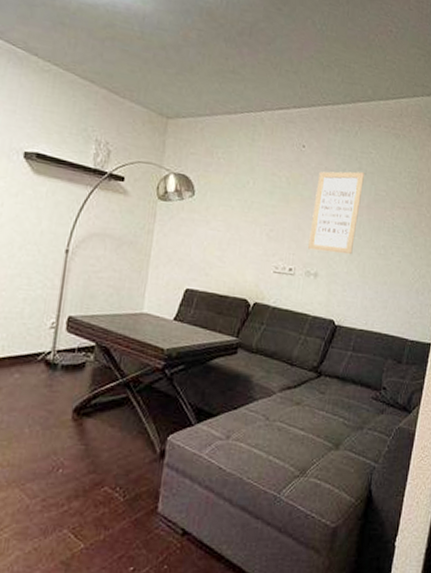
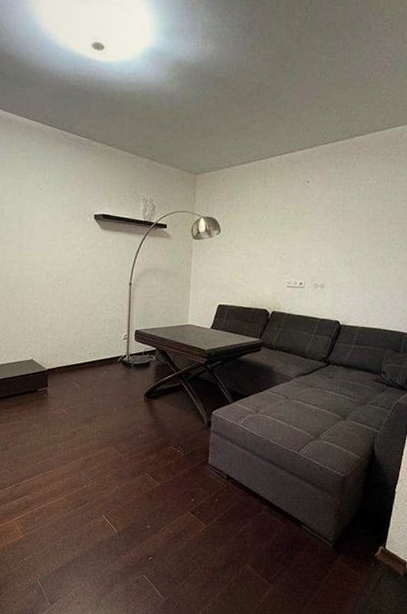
wall art: present [308,171,364,255] -> none [315,197,363,268]

